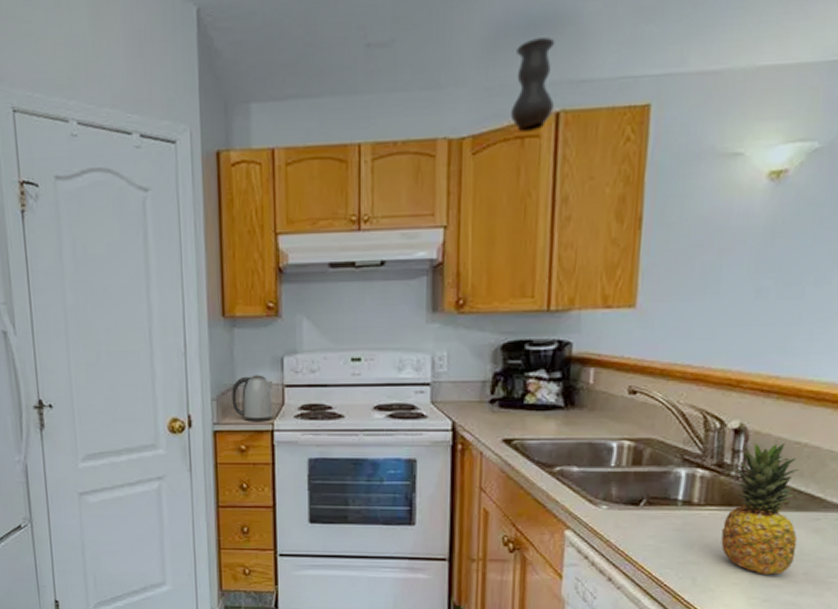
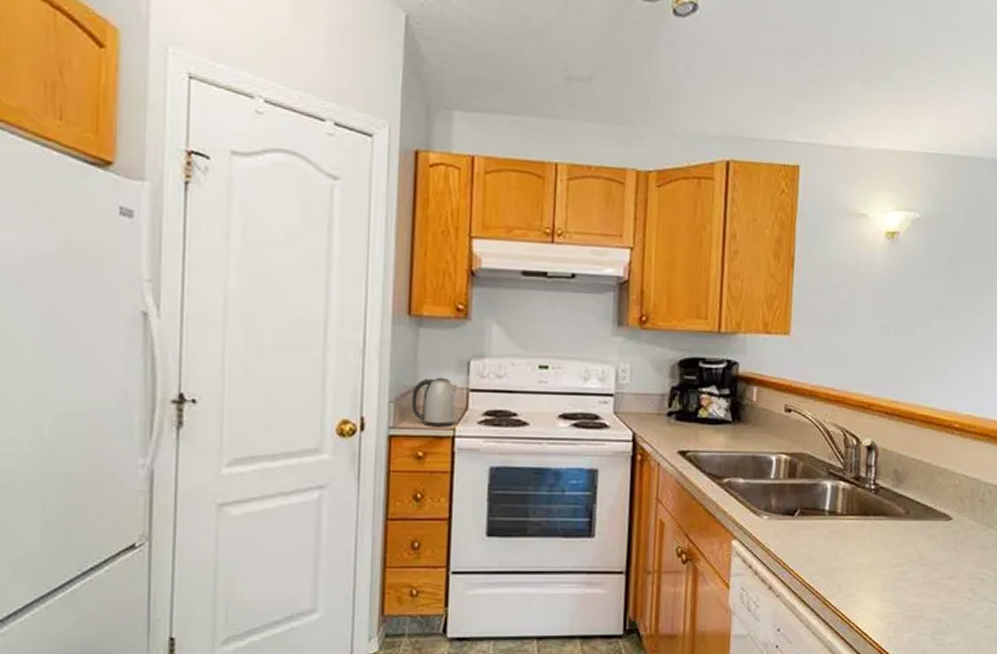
vase: present [510,37,556,133] -> none [689,97,727,175]
fruit: present [721,442,799,575] -> none [859,458,917,578]

